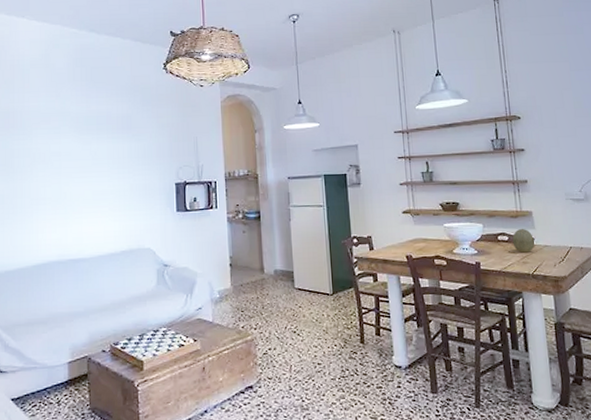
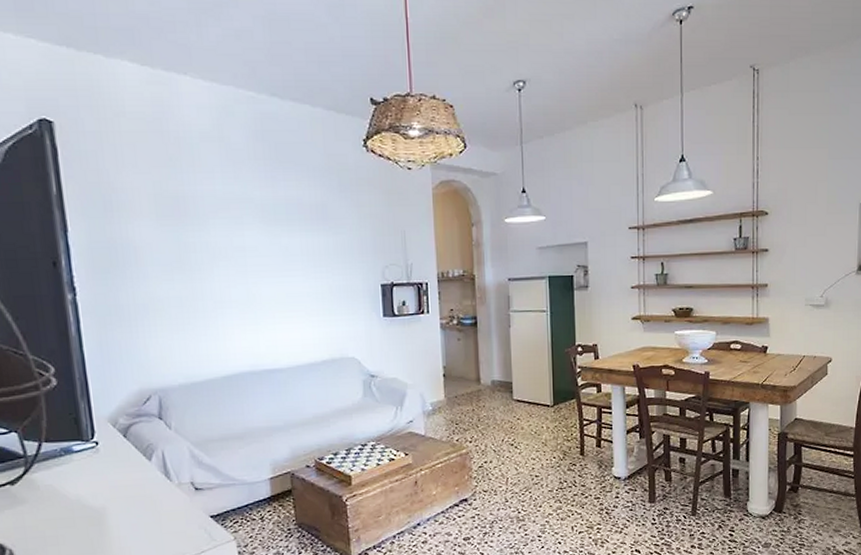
fruit: present [512,228,535,253] -> none [745,336,767,362]

